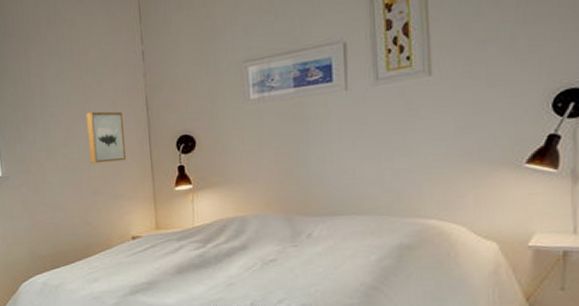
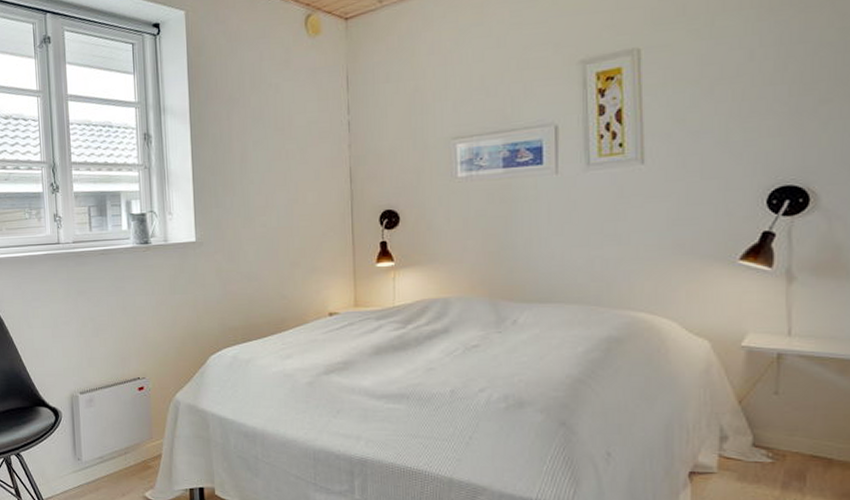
wall art: present [86,111,126,164] -> none [287,180,326,234]

